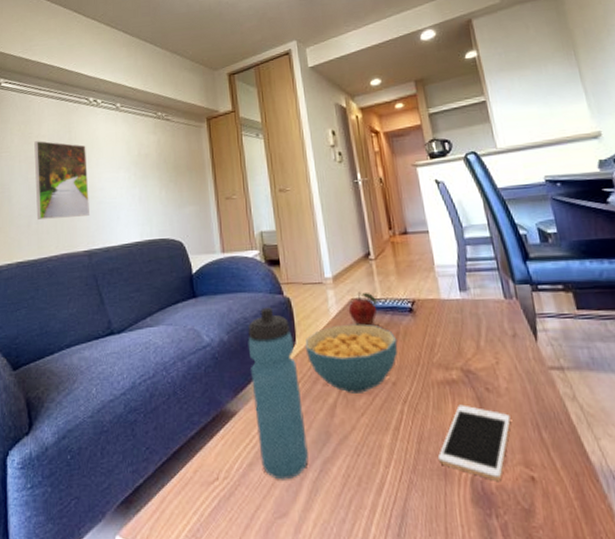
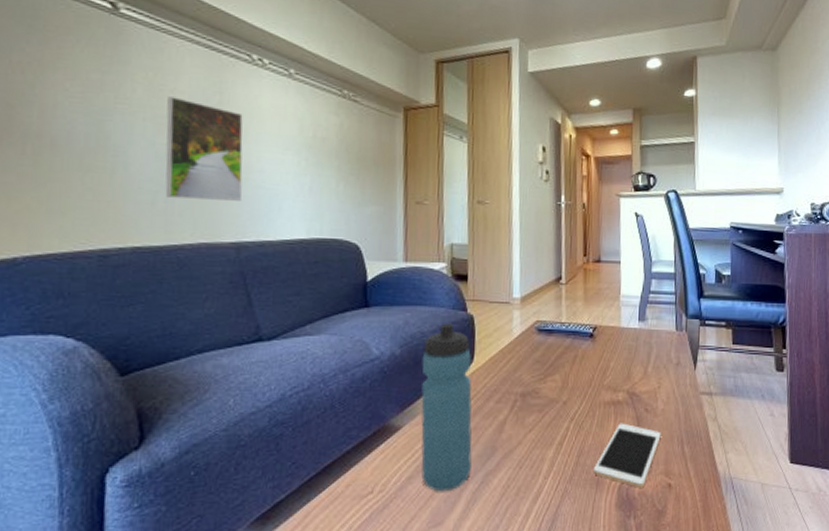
cereal bowl: present [305,324,398,394] -> none [482,345,574,411]
fruit: present [348,292,377,326] -> none [531,315,561,348]

